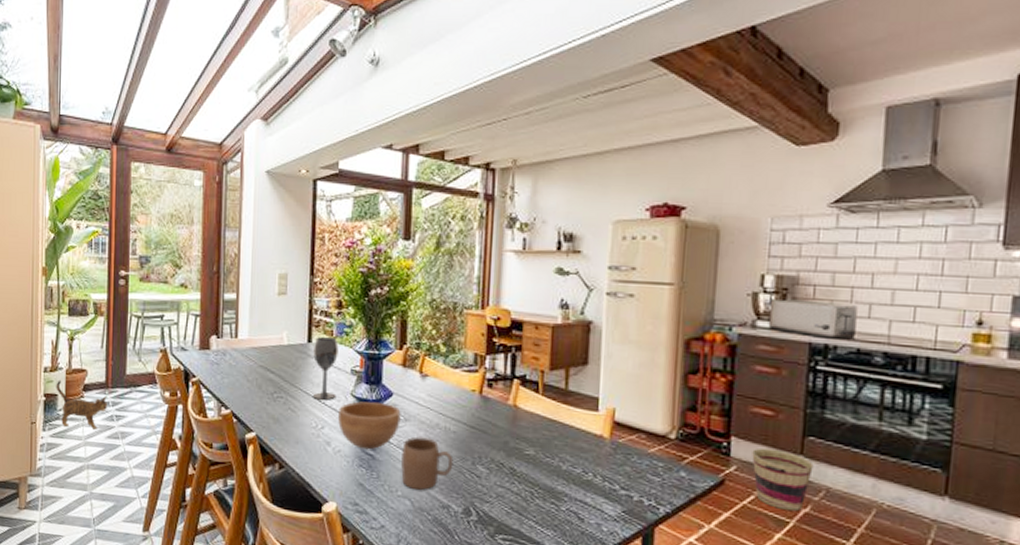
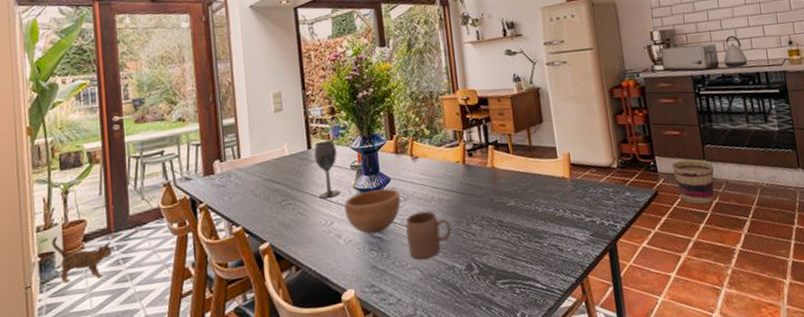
kettle: none [863,298,902,344] -> present [723,35,747,67]

